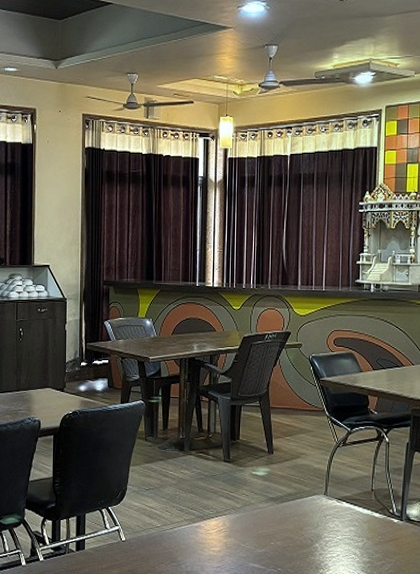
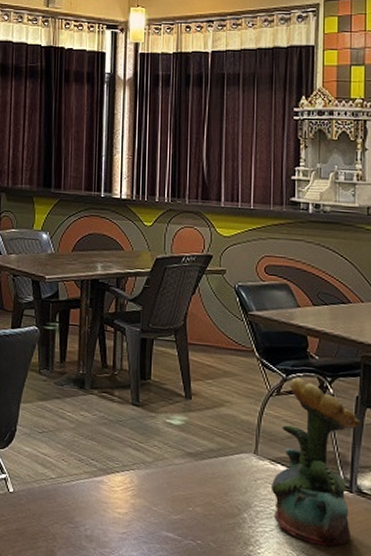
potted flower: none [337,430,410,565] -> present [270,377,361,547]

